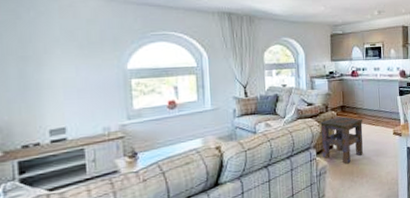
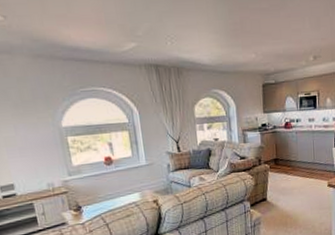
side table: present [320,116,363,163] -> none [253,169,297,215]

